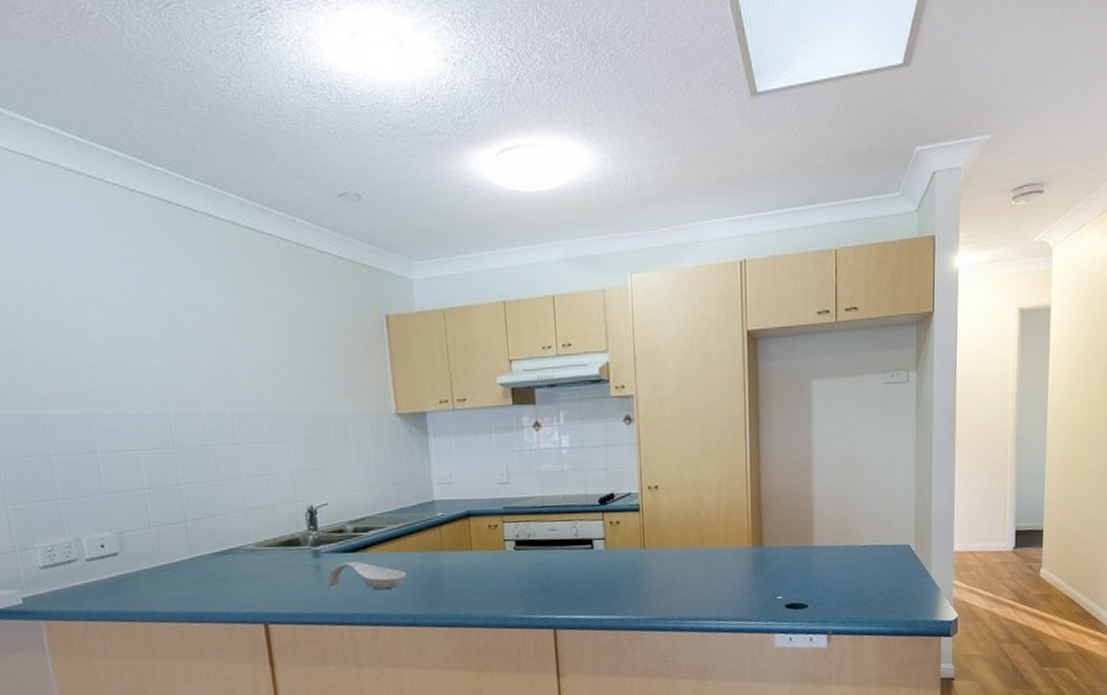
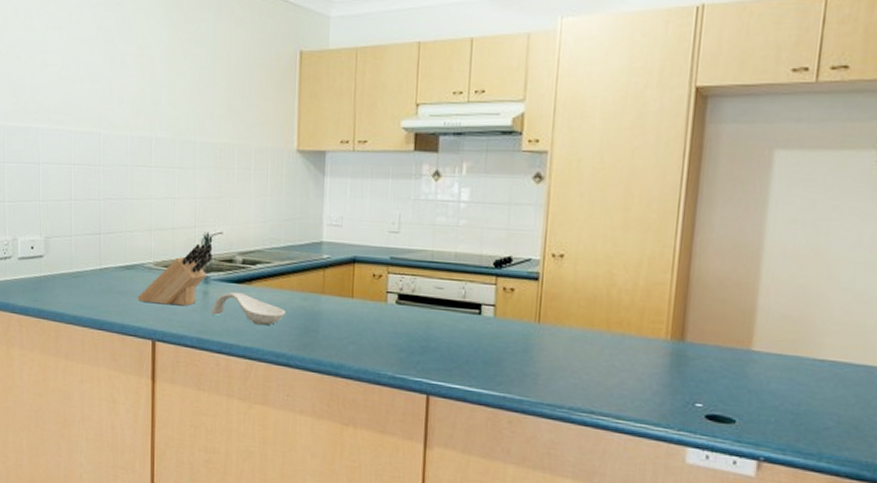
knife block: none [240,517,321,586] -> present [137,243,213,307]

